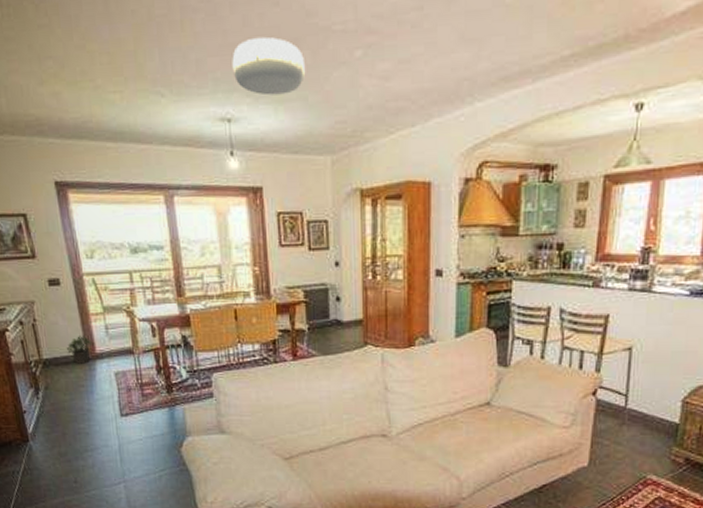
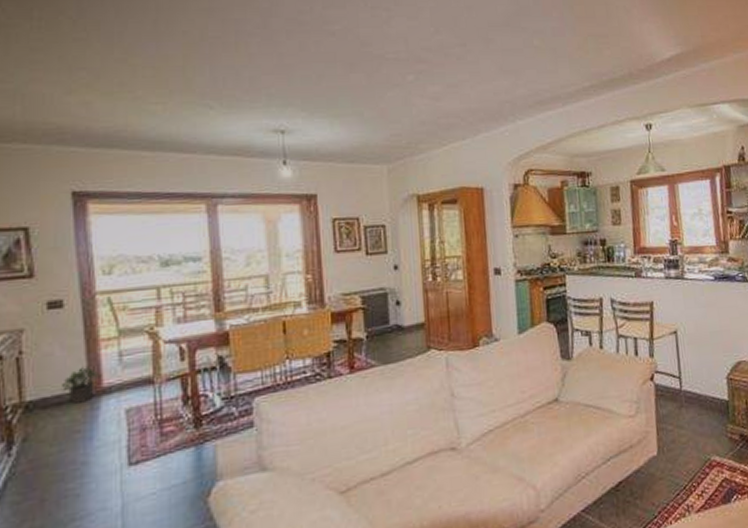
ceiling light: present [232,36,306,96] -> none [287,60,361,111]

